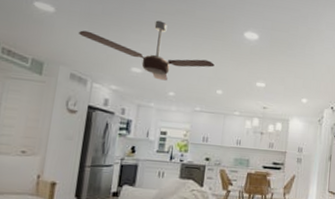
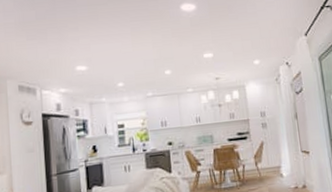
ceiling fan: present [78,20,215,81] -> none [17,13,157,74]

